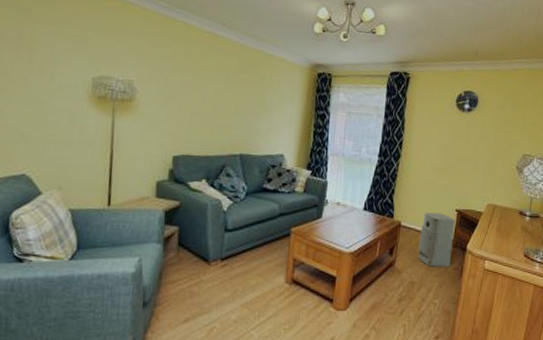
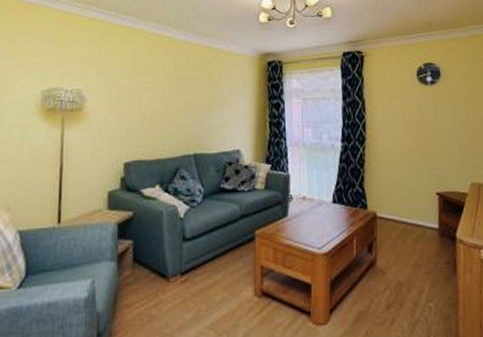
air purifier: present [418,212,455,267] -> none [399,198,440,263]

